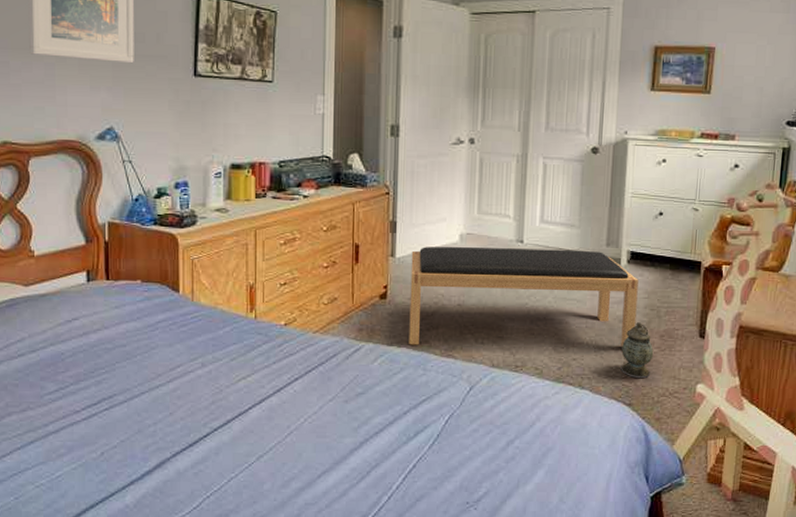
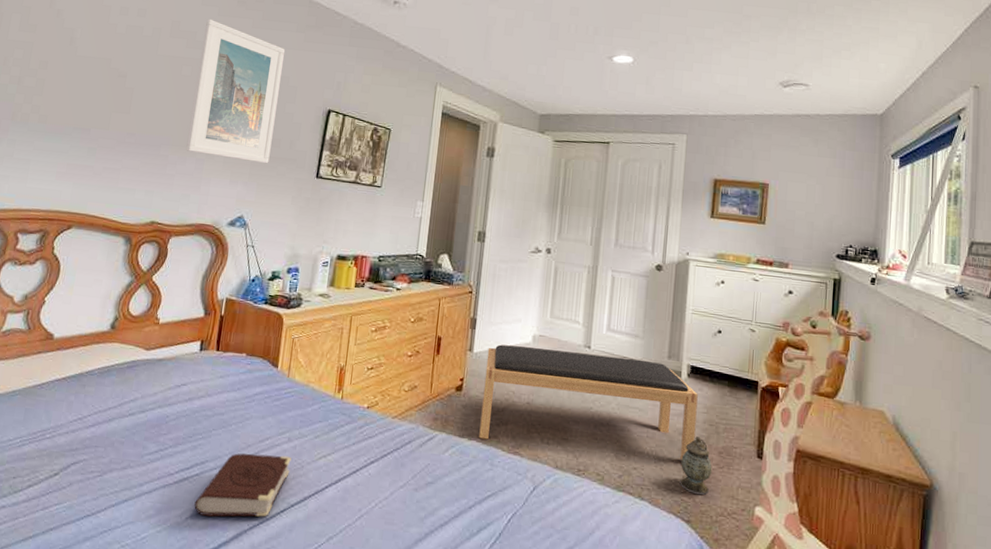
book: none [109,382,208,448] -> present [194,453,292,517]

